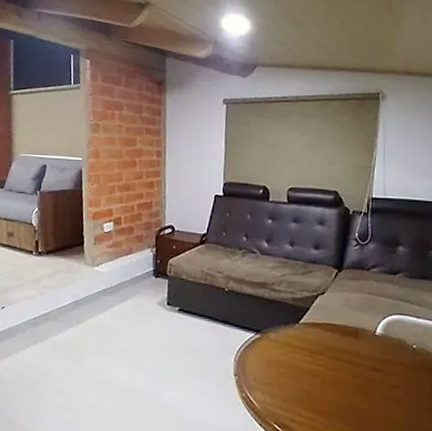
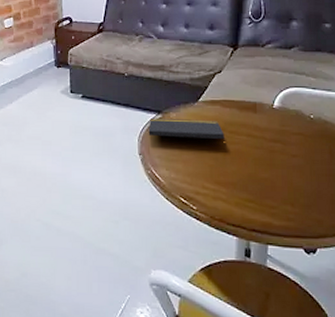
notepad: none [245,338,325,373] -> present [148,118,226,147]

